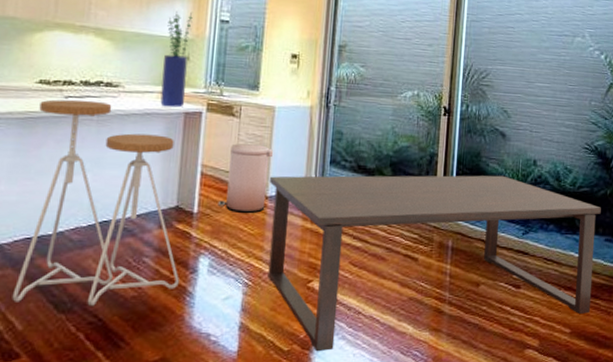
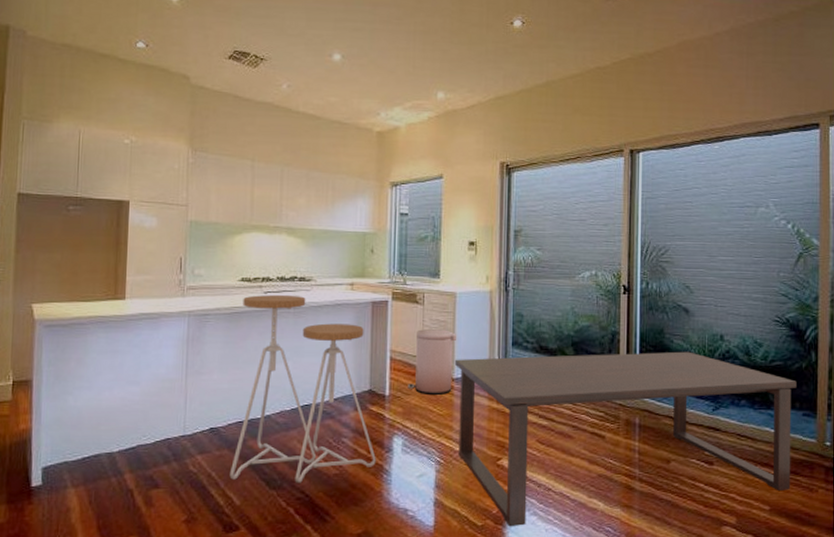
vase: present [160,10,193,108] -> none [349,207,374,298]

